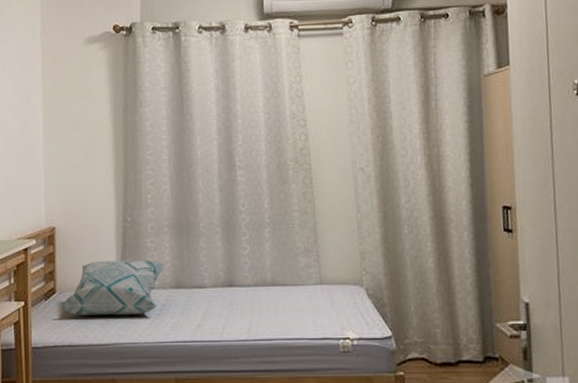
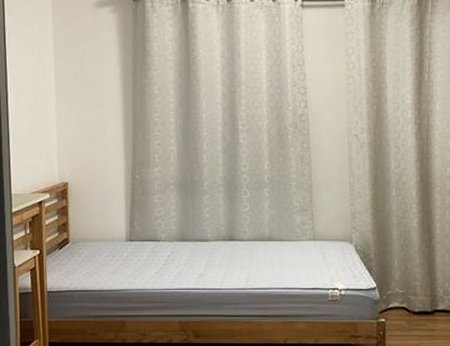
decorative pillow: present [58,259,167,316] -> none [72,214,172,265]

